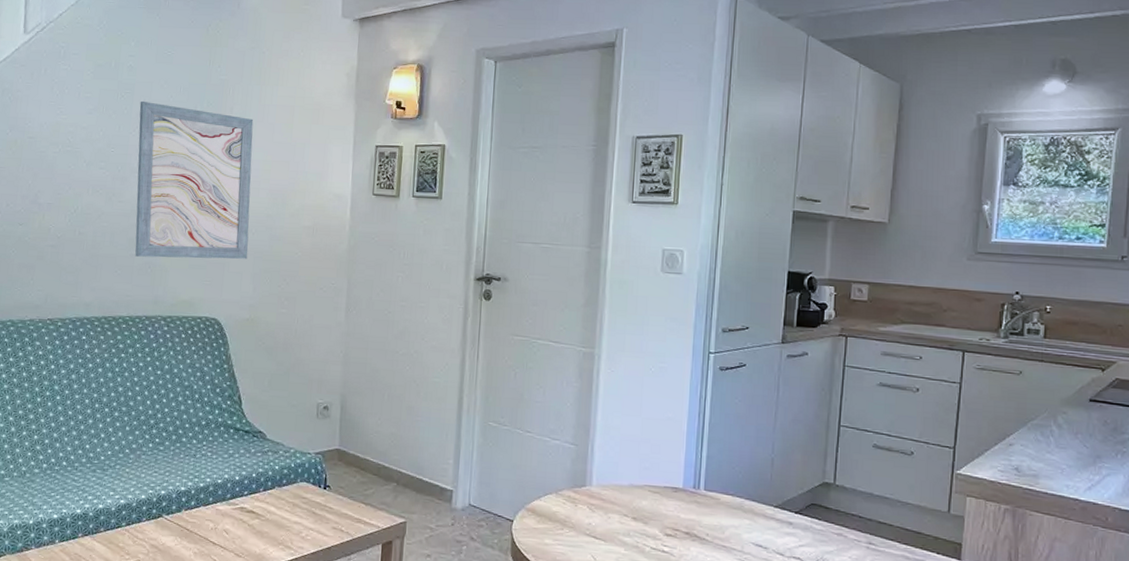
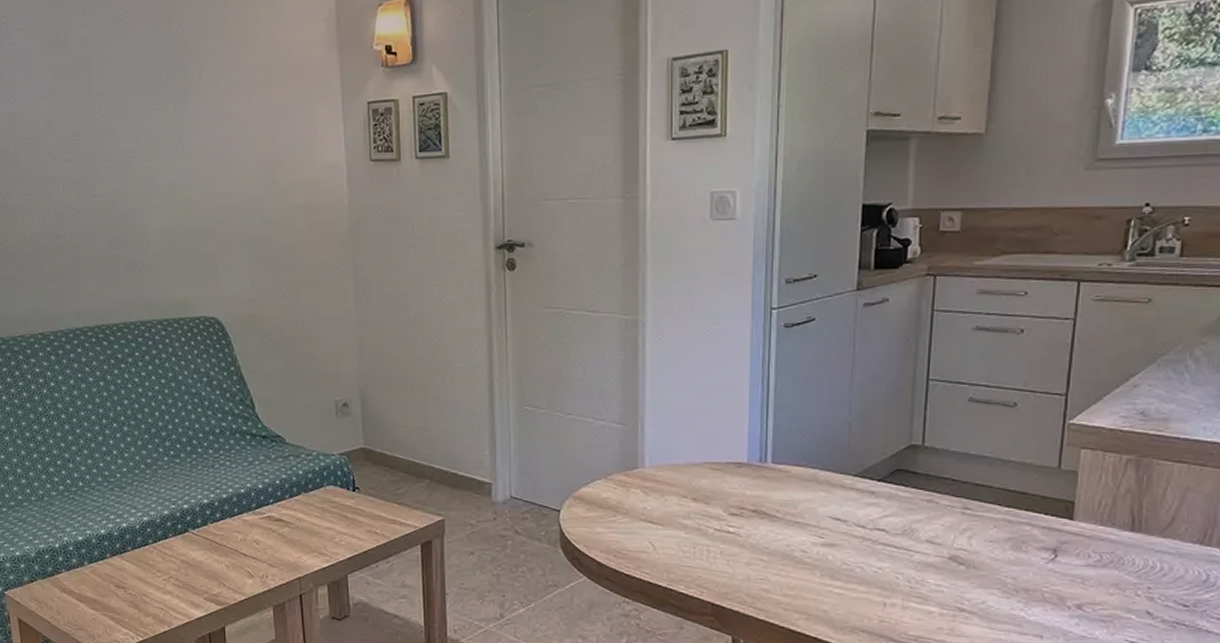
wall art: present [135,102,254,259] -> none [98,77,241,256]

